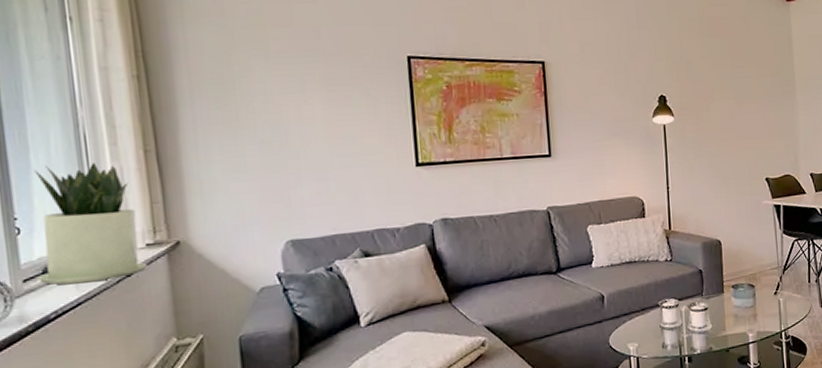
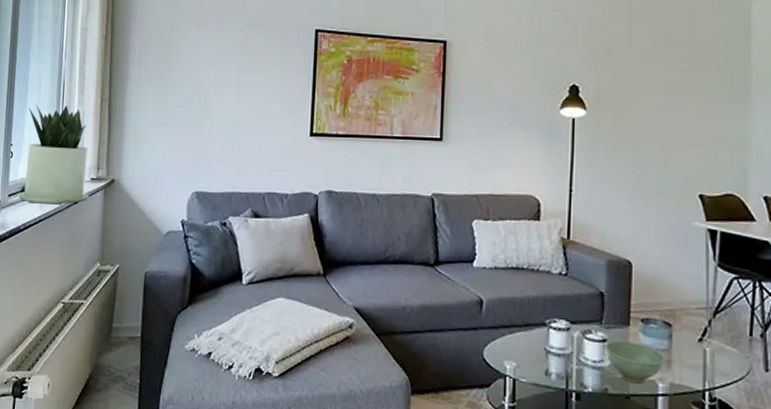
bowl: none [707,305,752,339] -> present [605,340,666,384]

